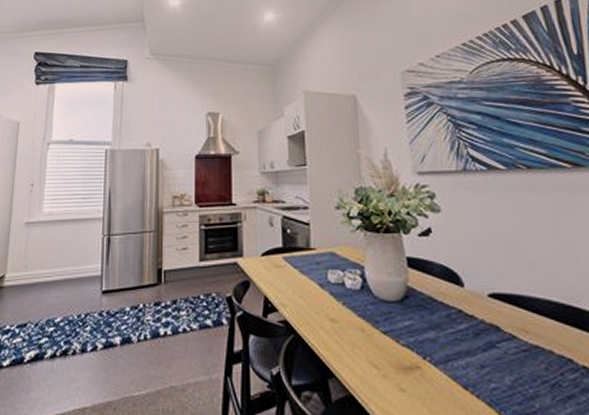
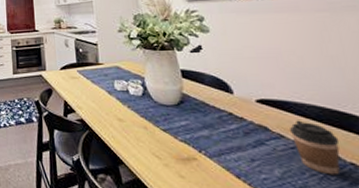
coffee cup: none [523,317,573,381] -> present [290,120,341,175]

